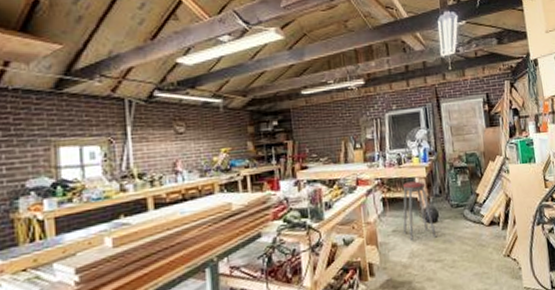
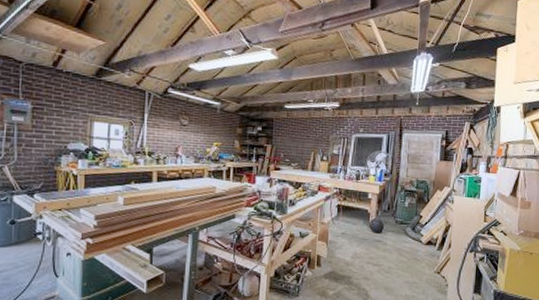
music stool: present [402,181,437,242] -> none [350,195,379,246]

